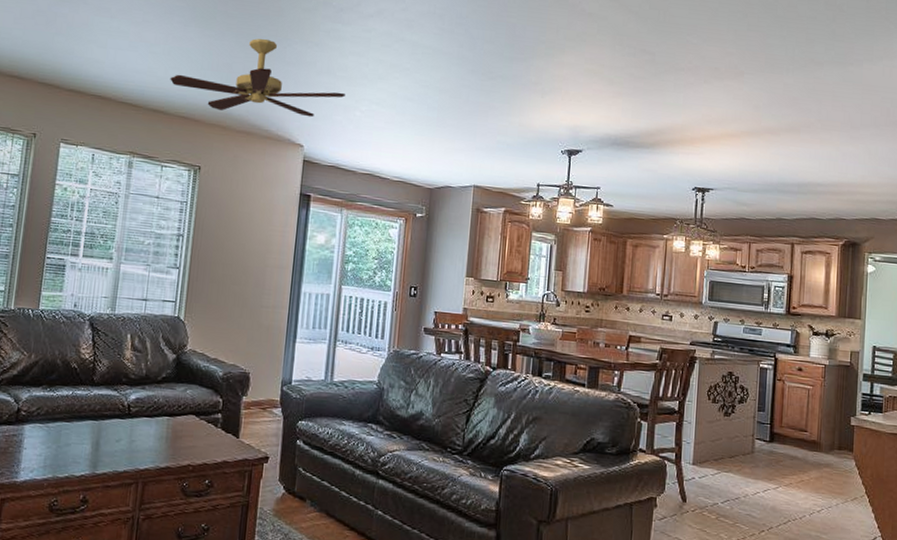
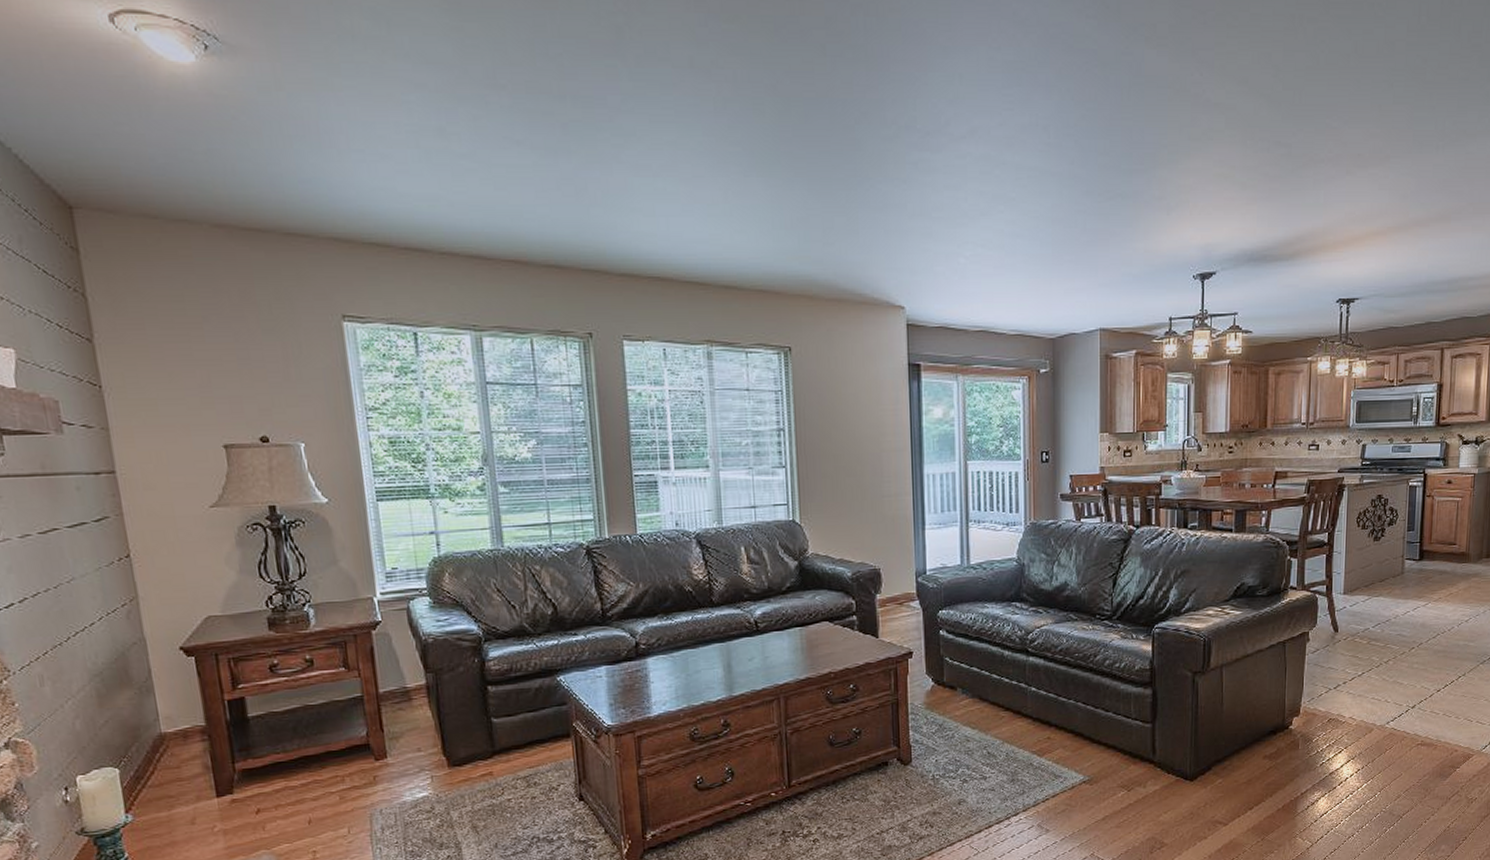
ceiling fan: present [170,38,345,118] -> none [738,181,945,277]

